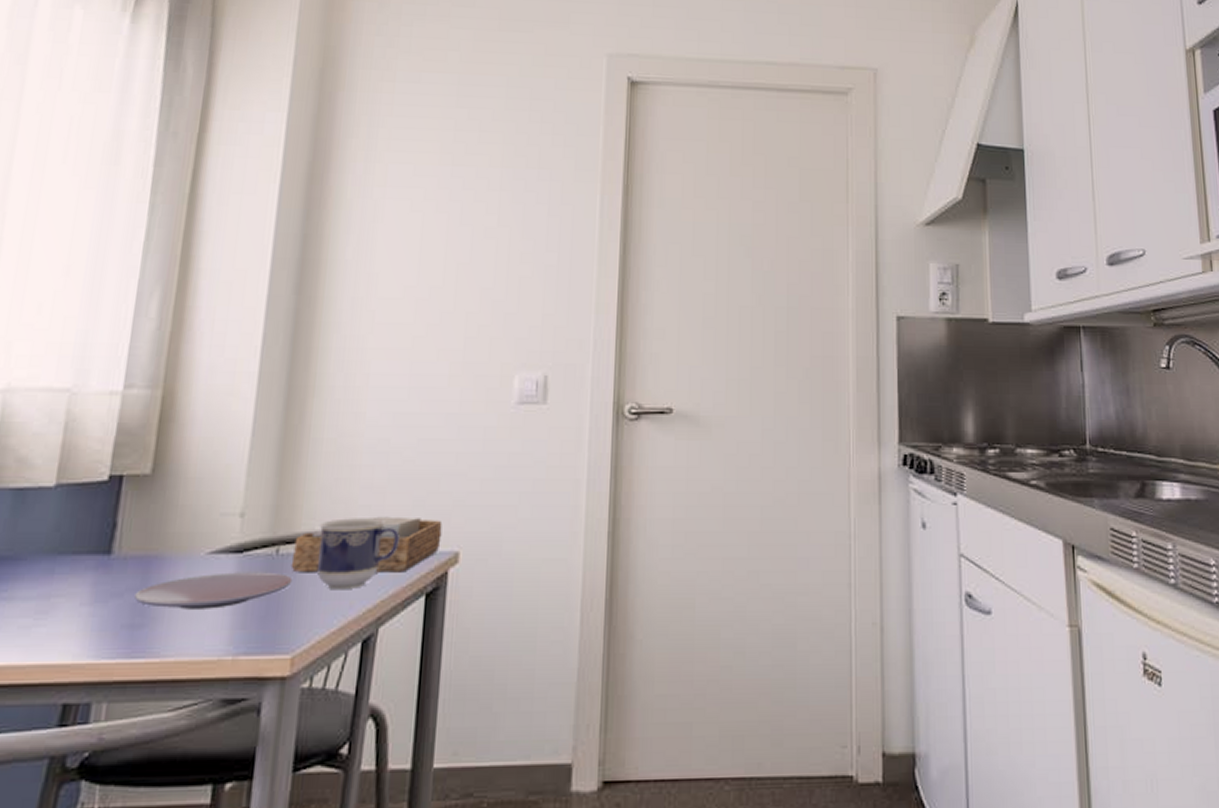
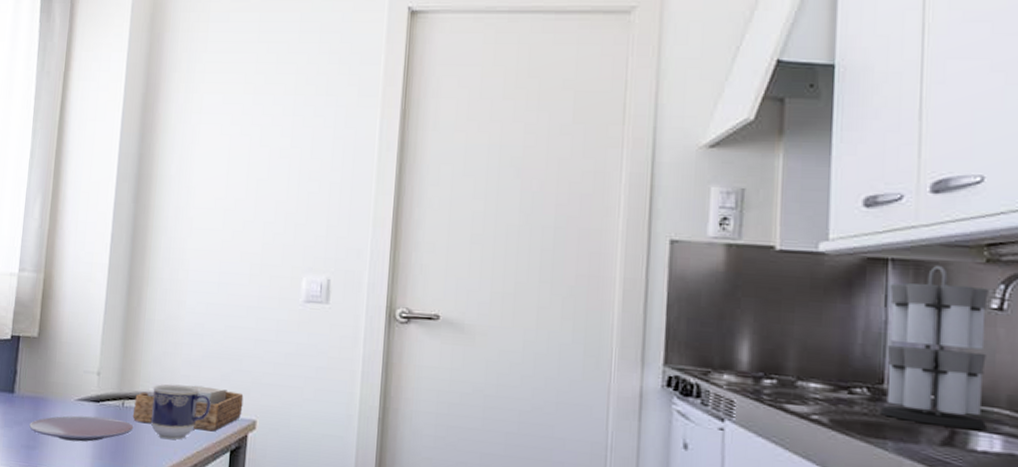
spice rack: none [1084,330,1167,479] -> present [879,265,989,430]

